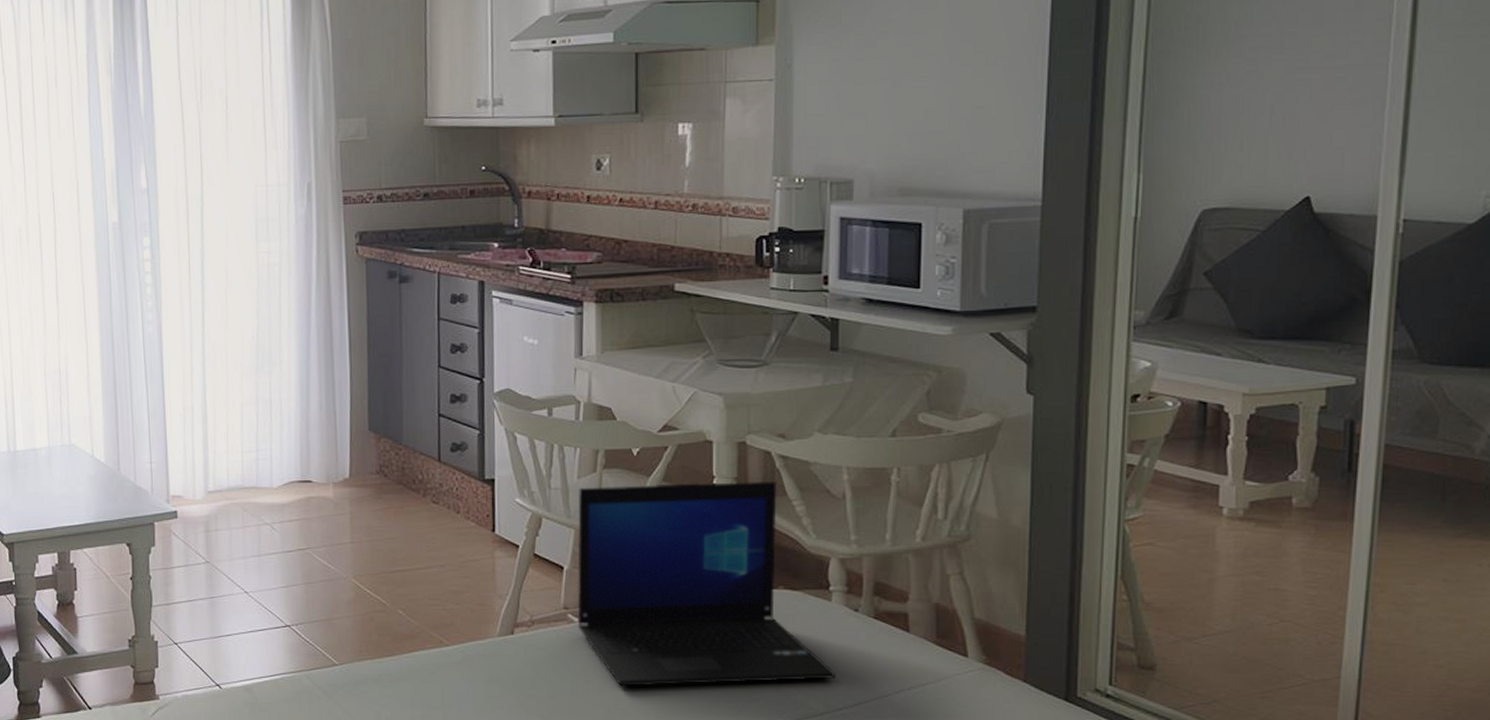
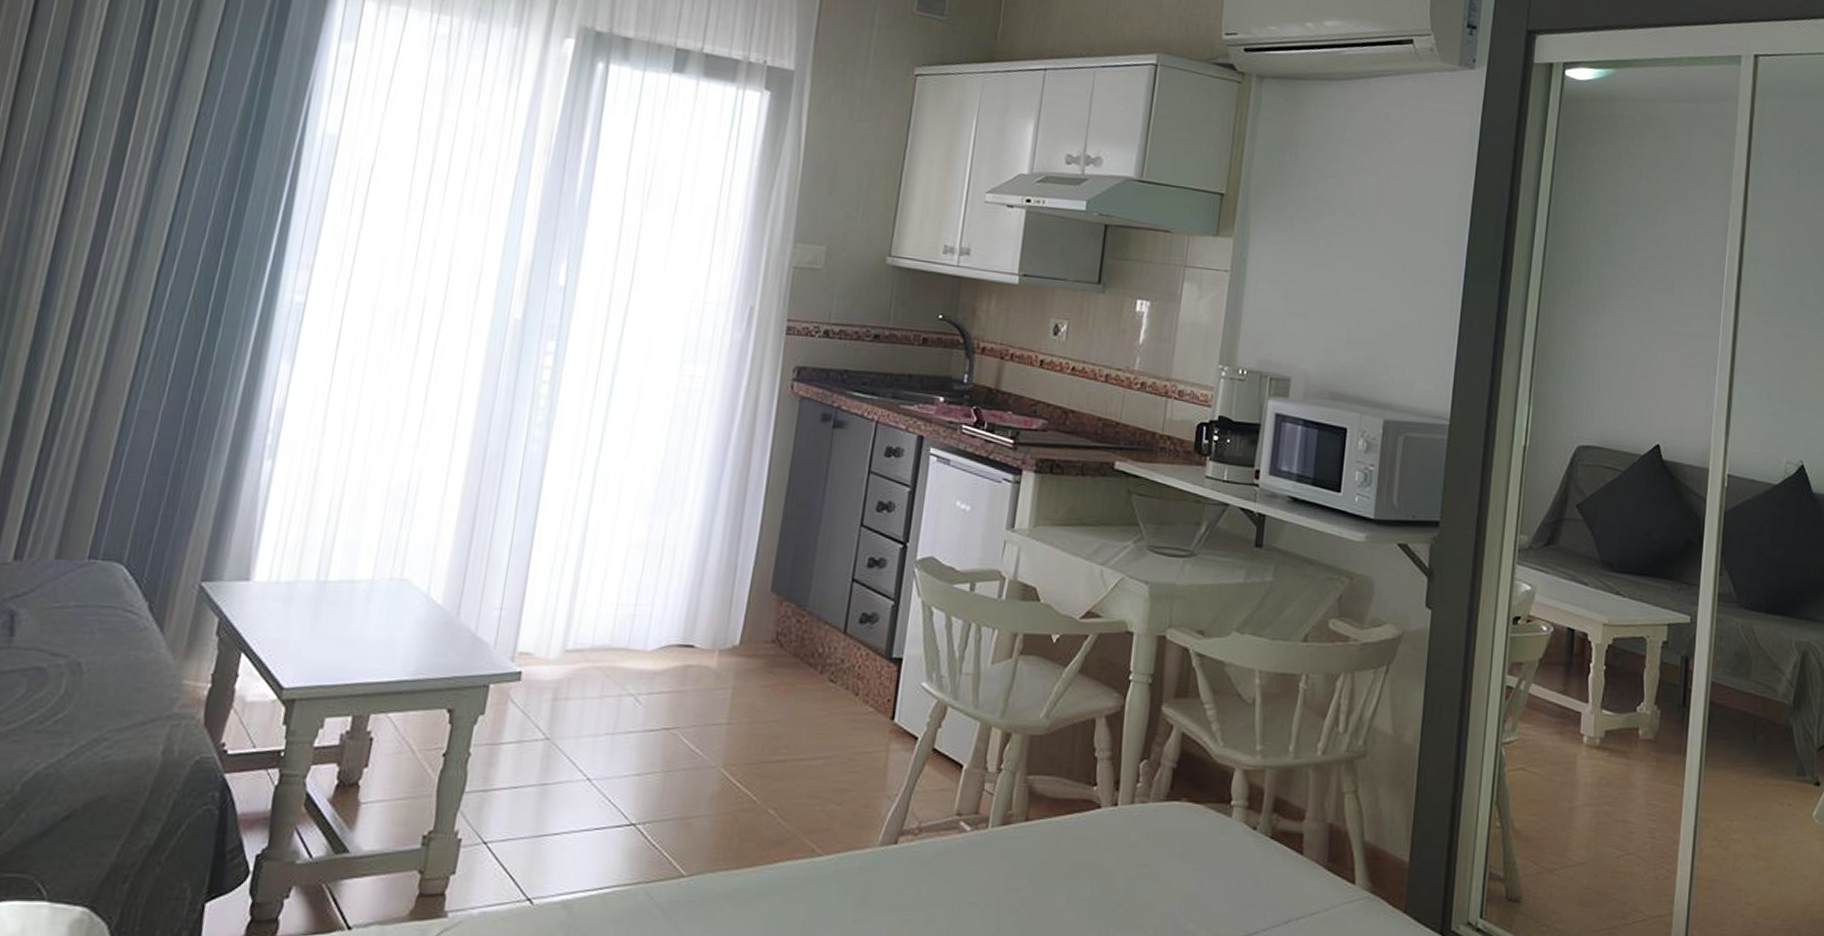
laptop: present [577,482,836,686] -> none [969,675,1228,911]

